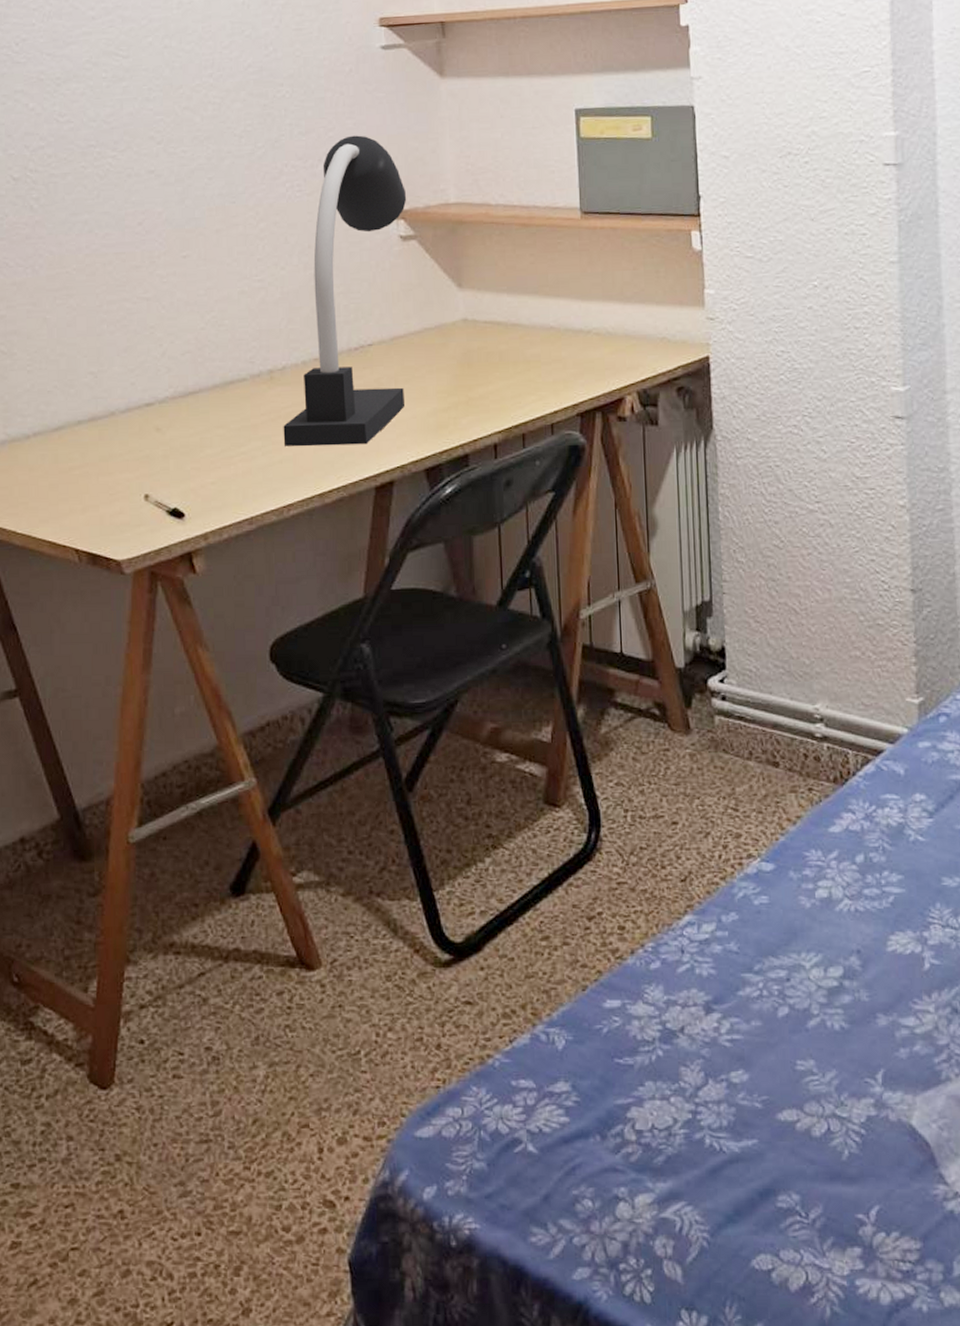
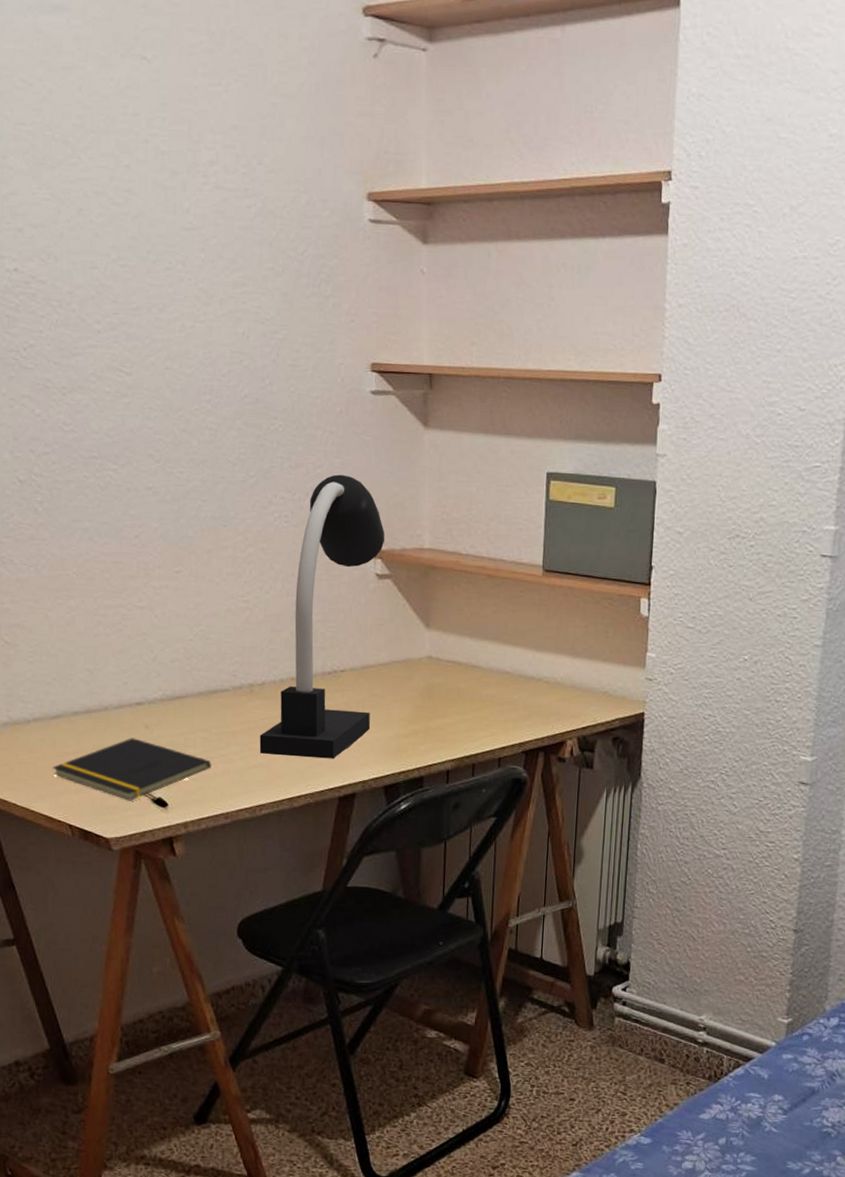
notepad: none [55,443,231,515] -> present [52,738,211,801]

